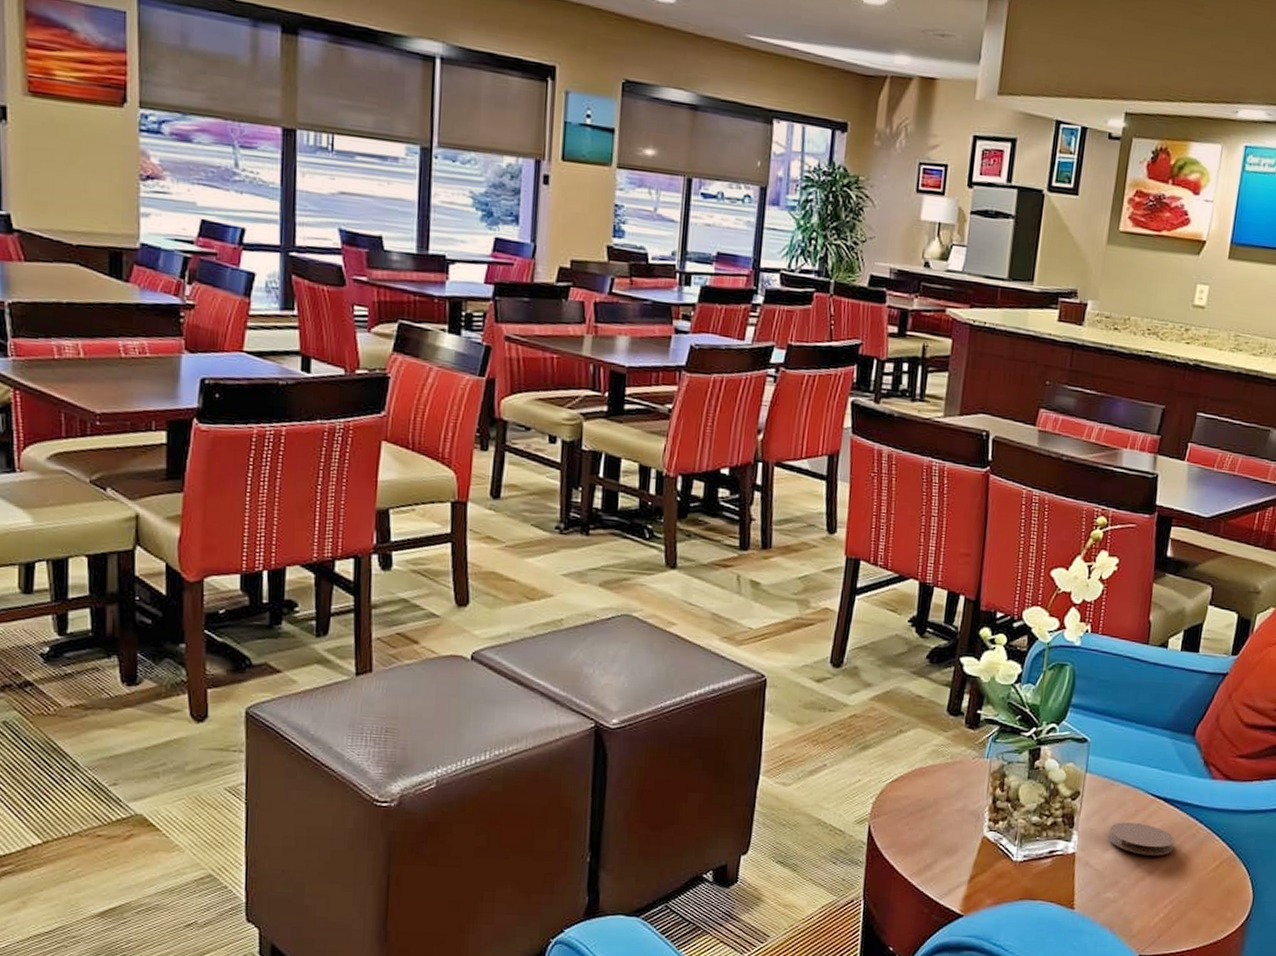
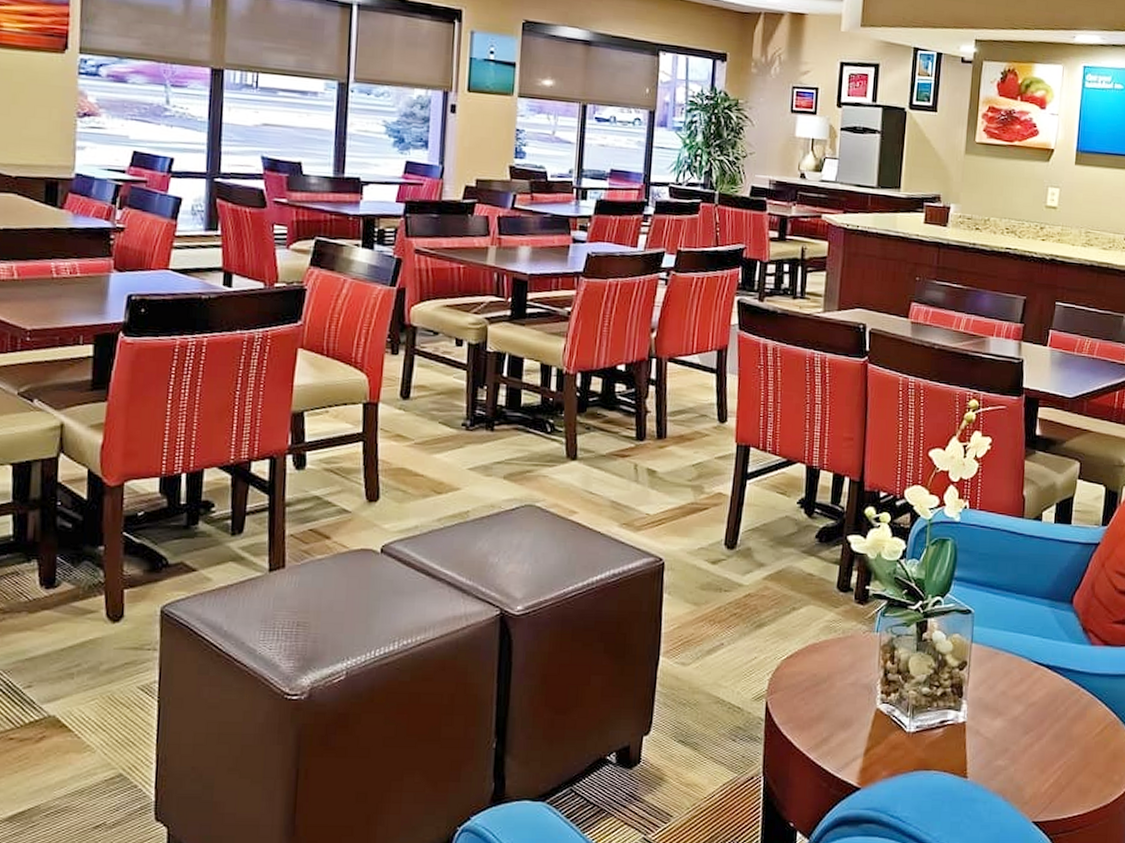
coaster: present [1108,822,1175,856] -> none [996,690,1060,722]

